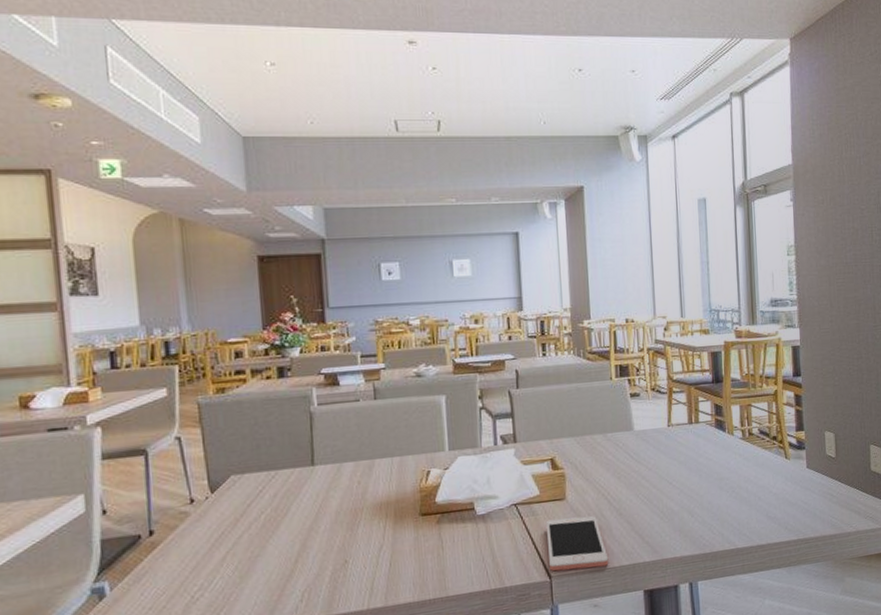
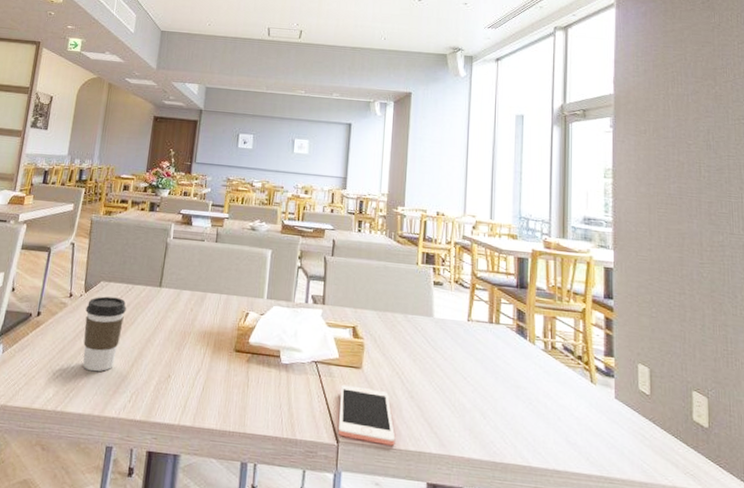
coffee cup: none [217,489,273,582] -> present [83,296,126,372]

